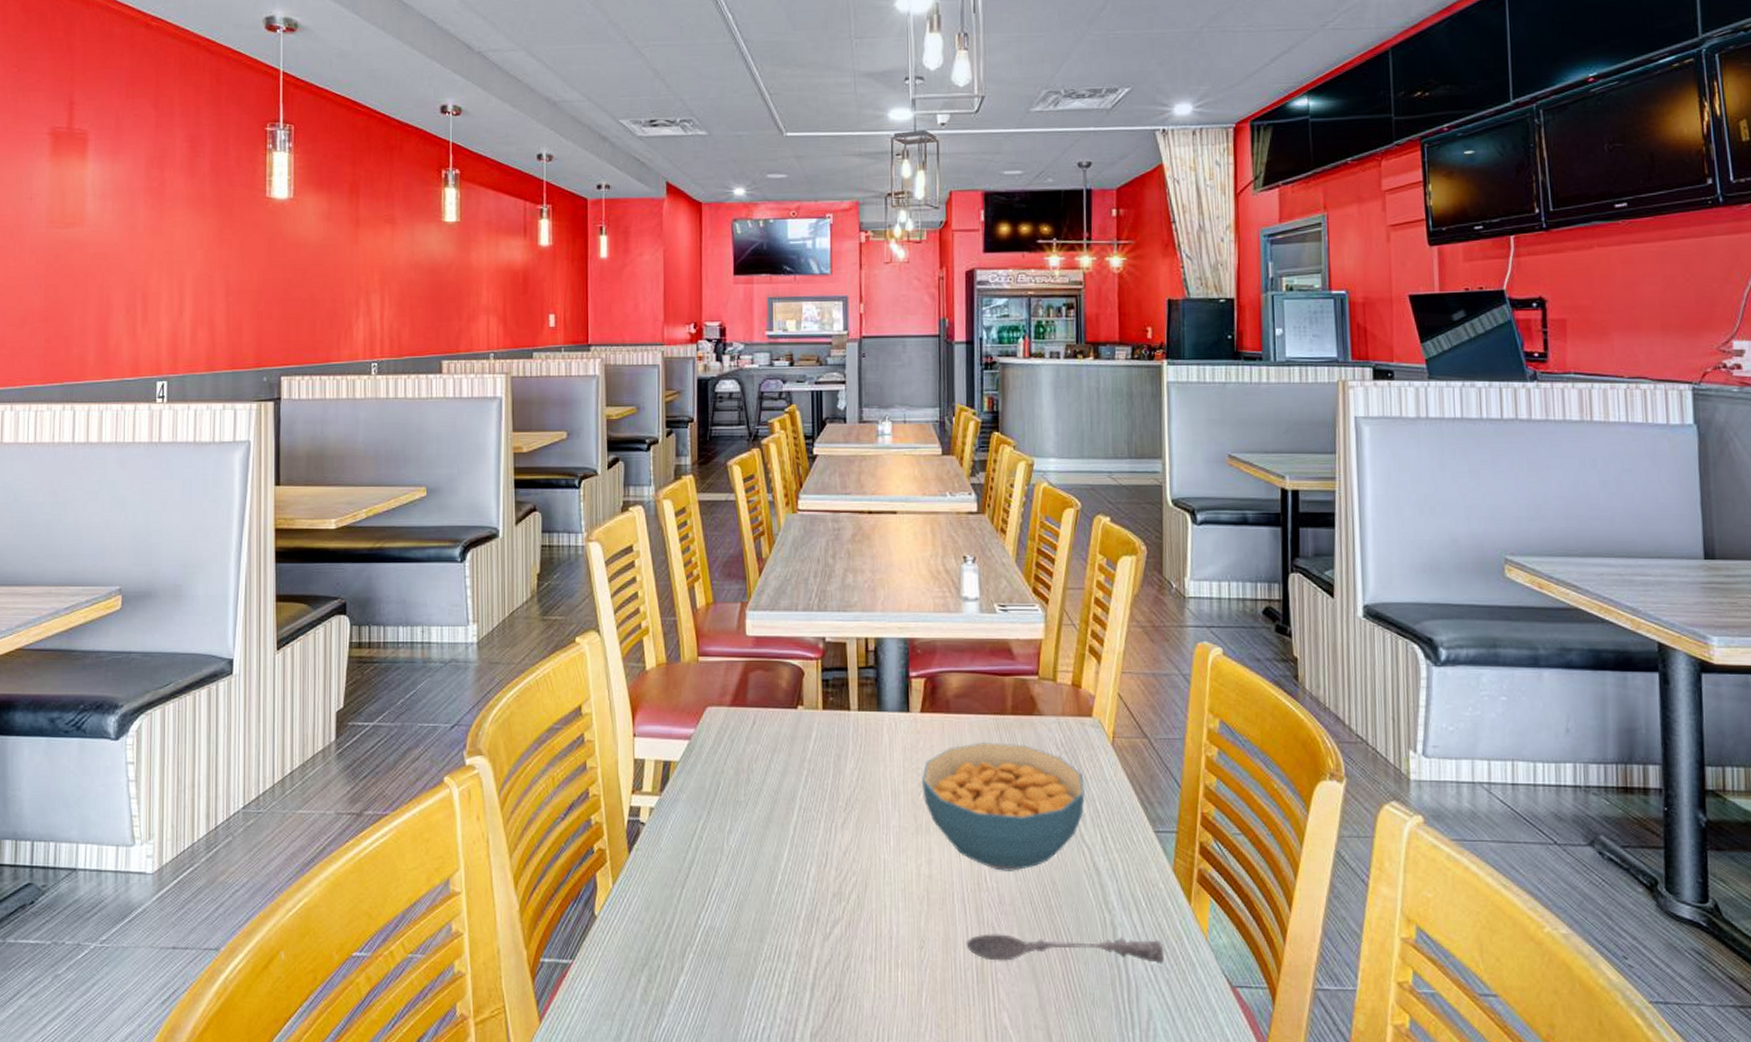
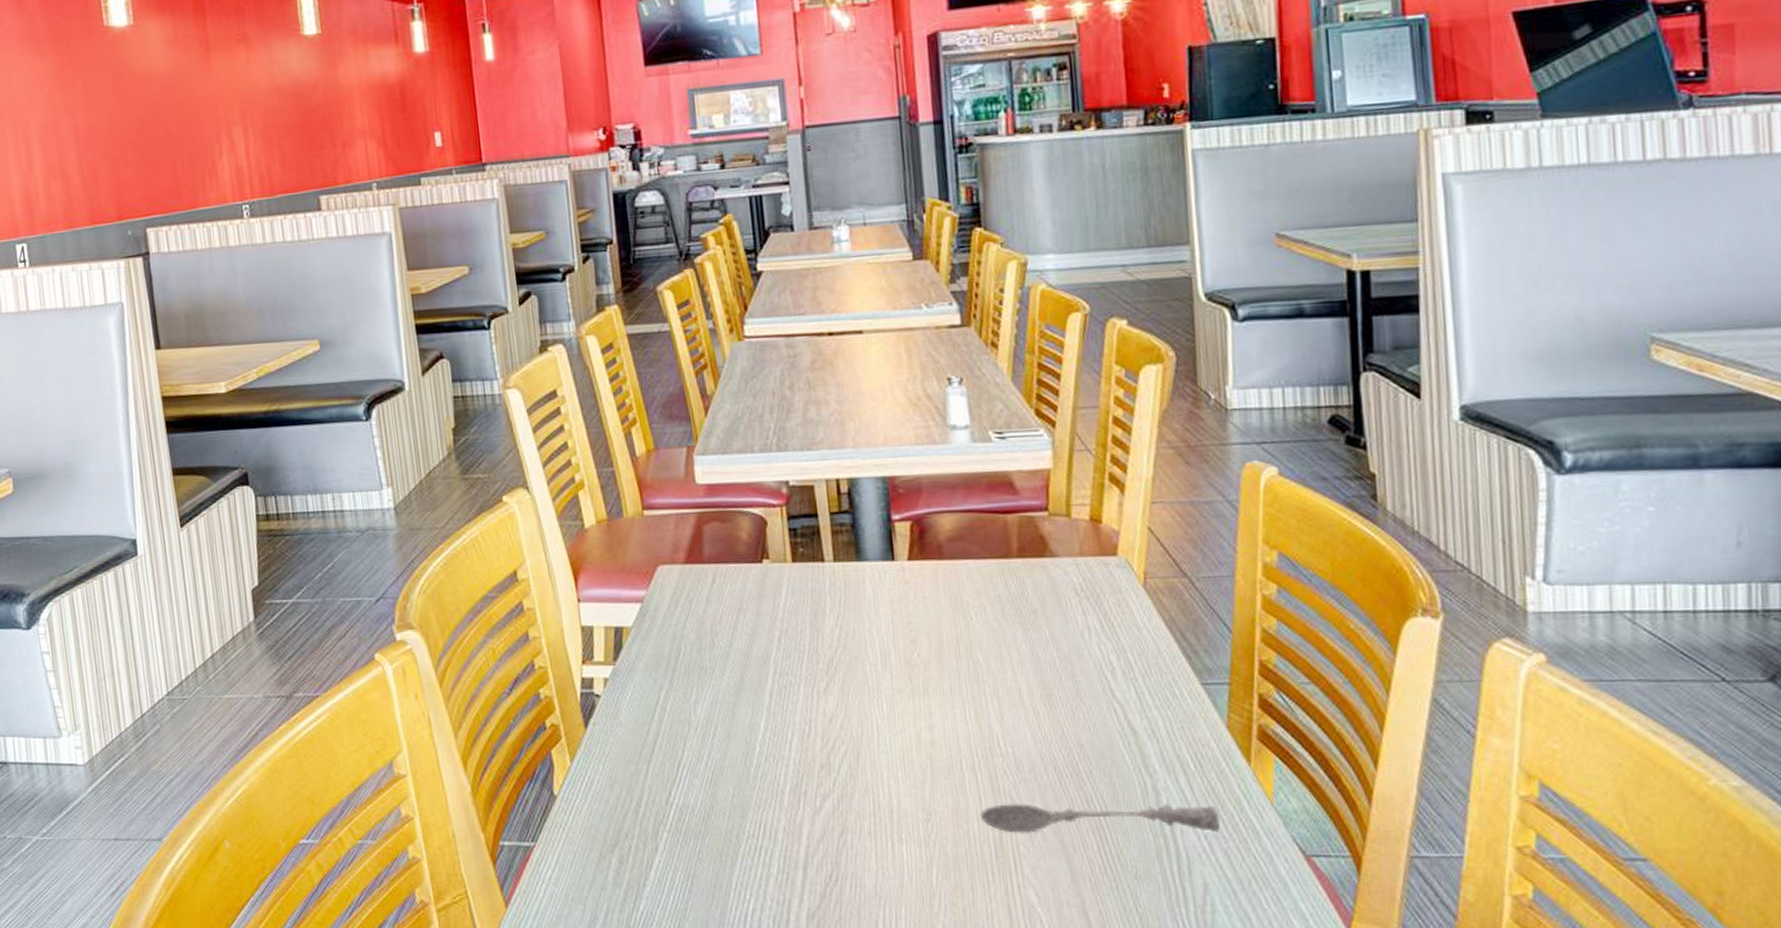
cereal bowl: present [922,742,1085,871] -> none [915,590,1114,734]

